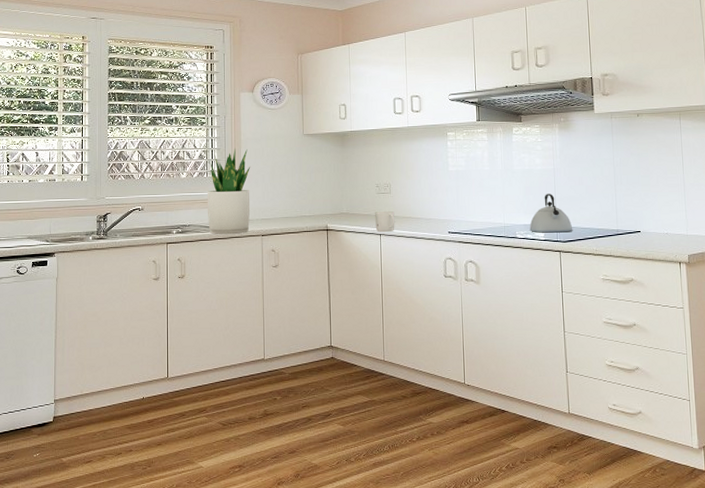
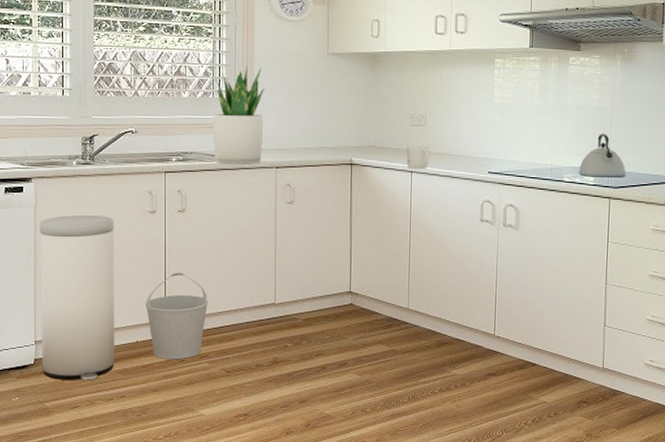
pedal bin: none [59,284,124,437] -> present [39,215,115,381]
bucket: none [150,333,206,415] -> present [146,273,209,360]

